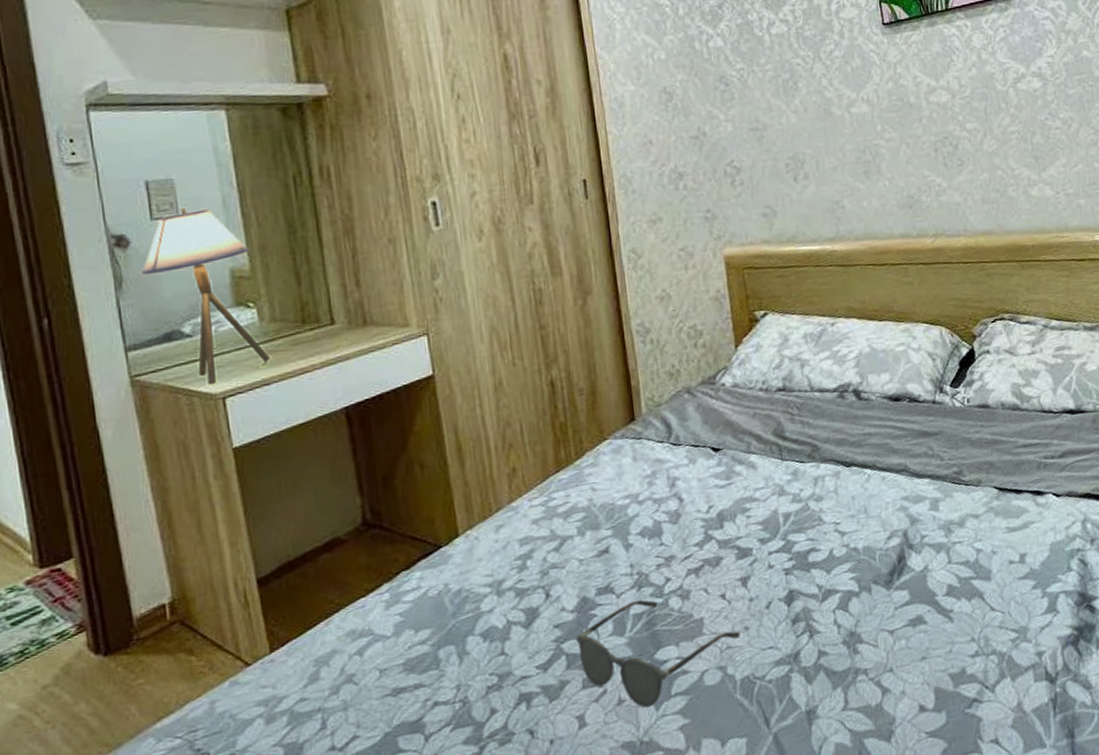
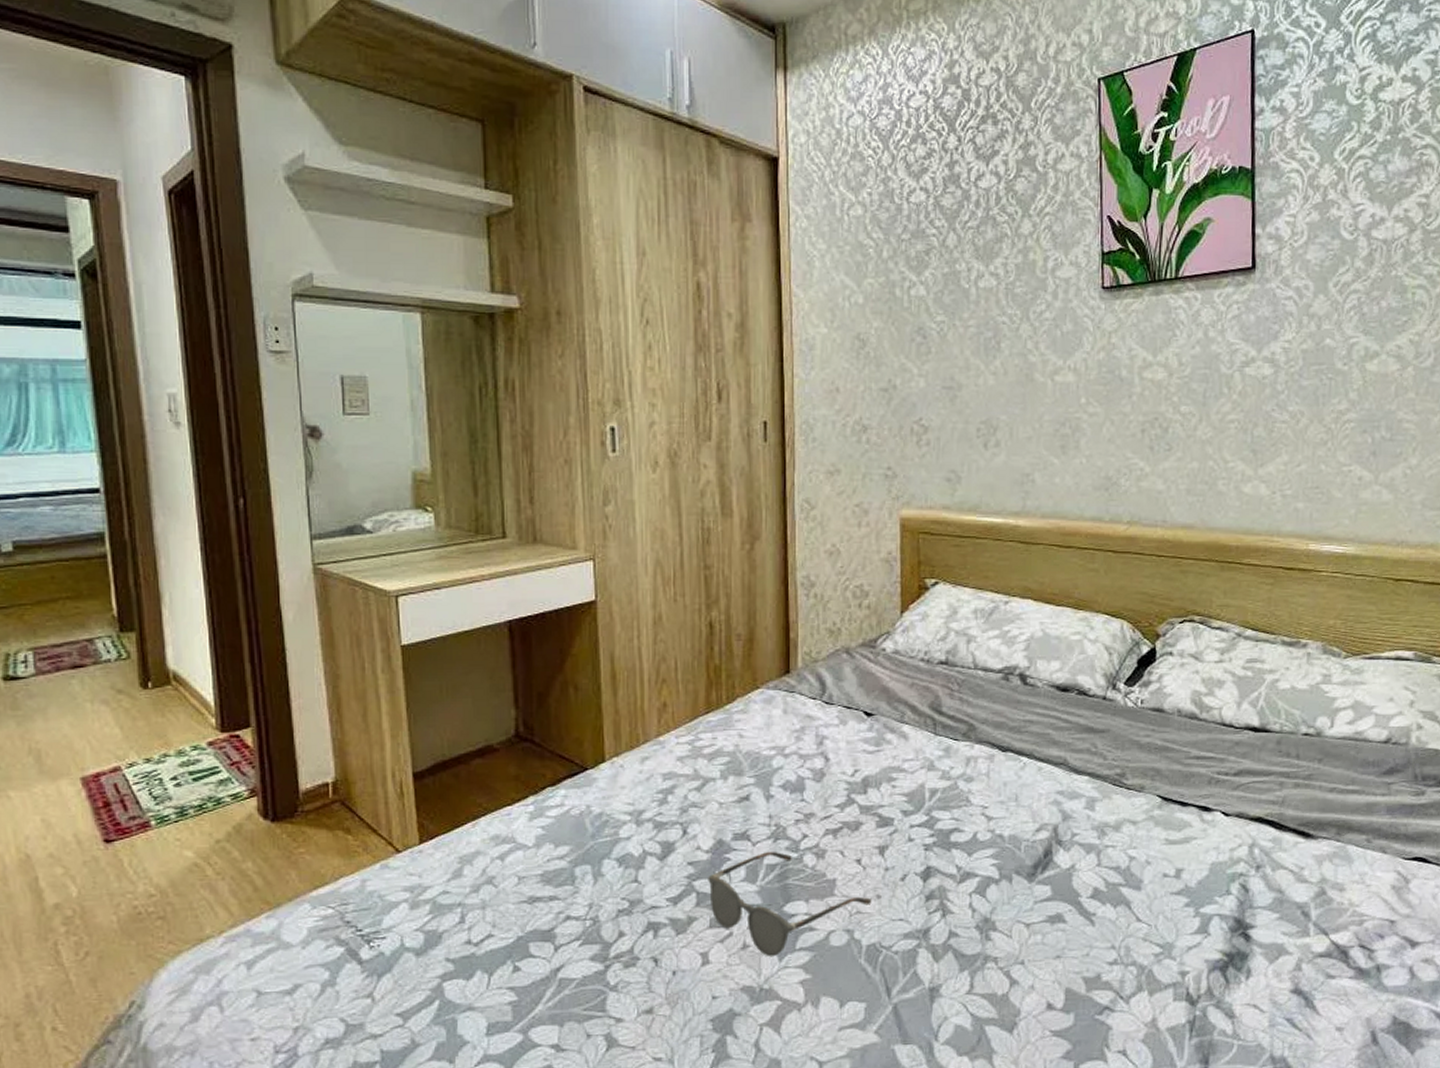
table lamp: present [141,208,270,386] -> none [330,407,443,582]

